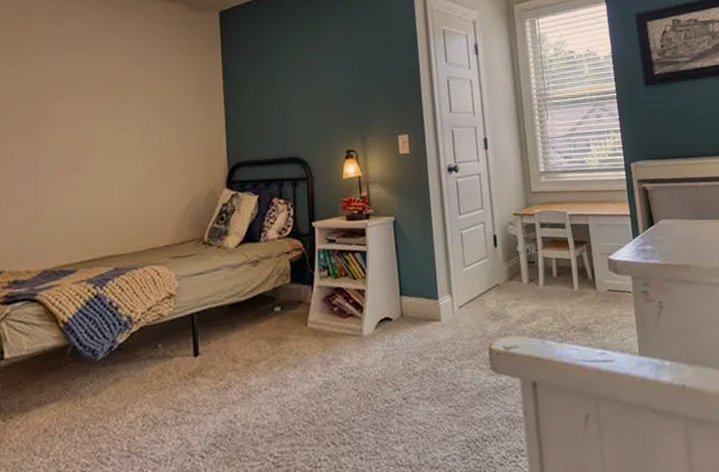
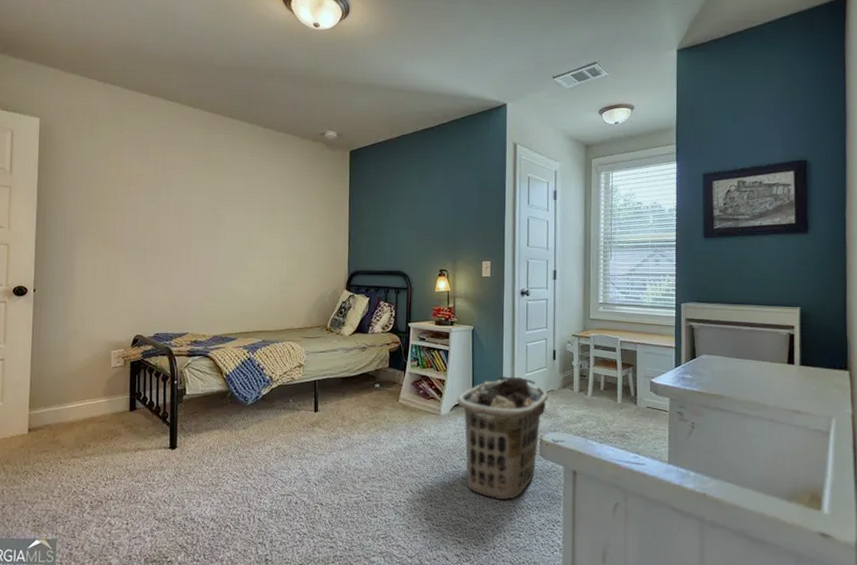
clothes hamper: none [382,273,494,436] -> present [457,376,549,501]

